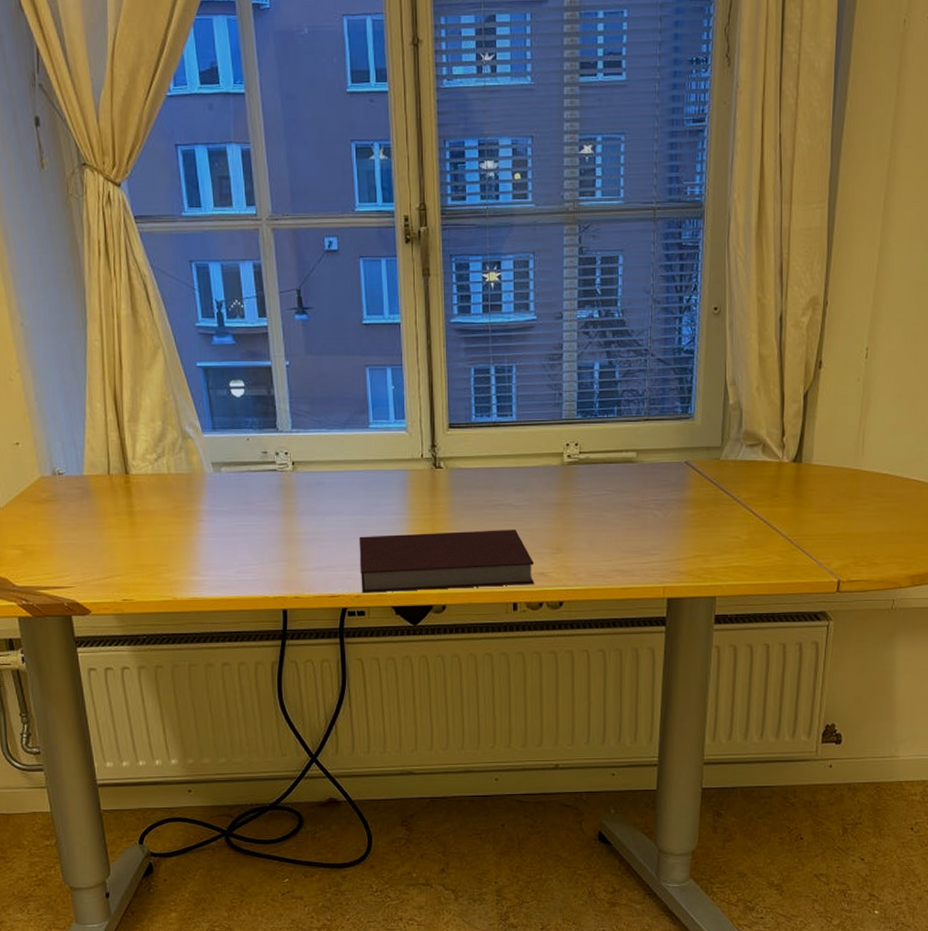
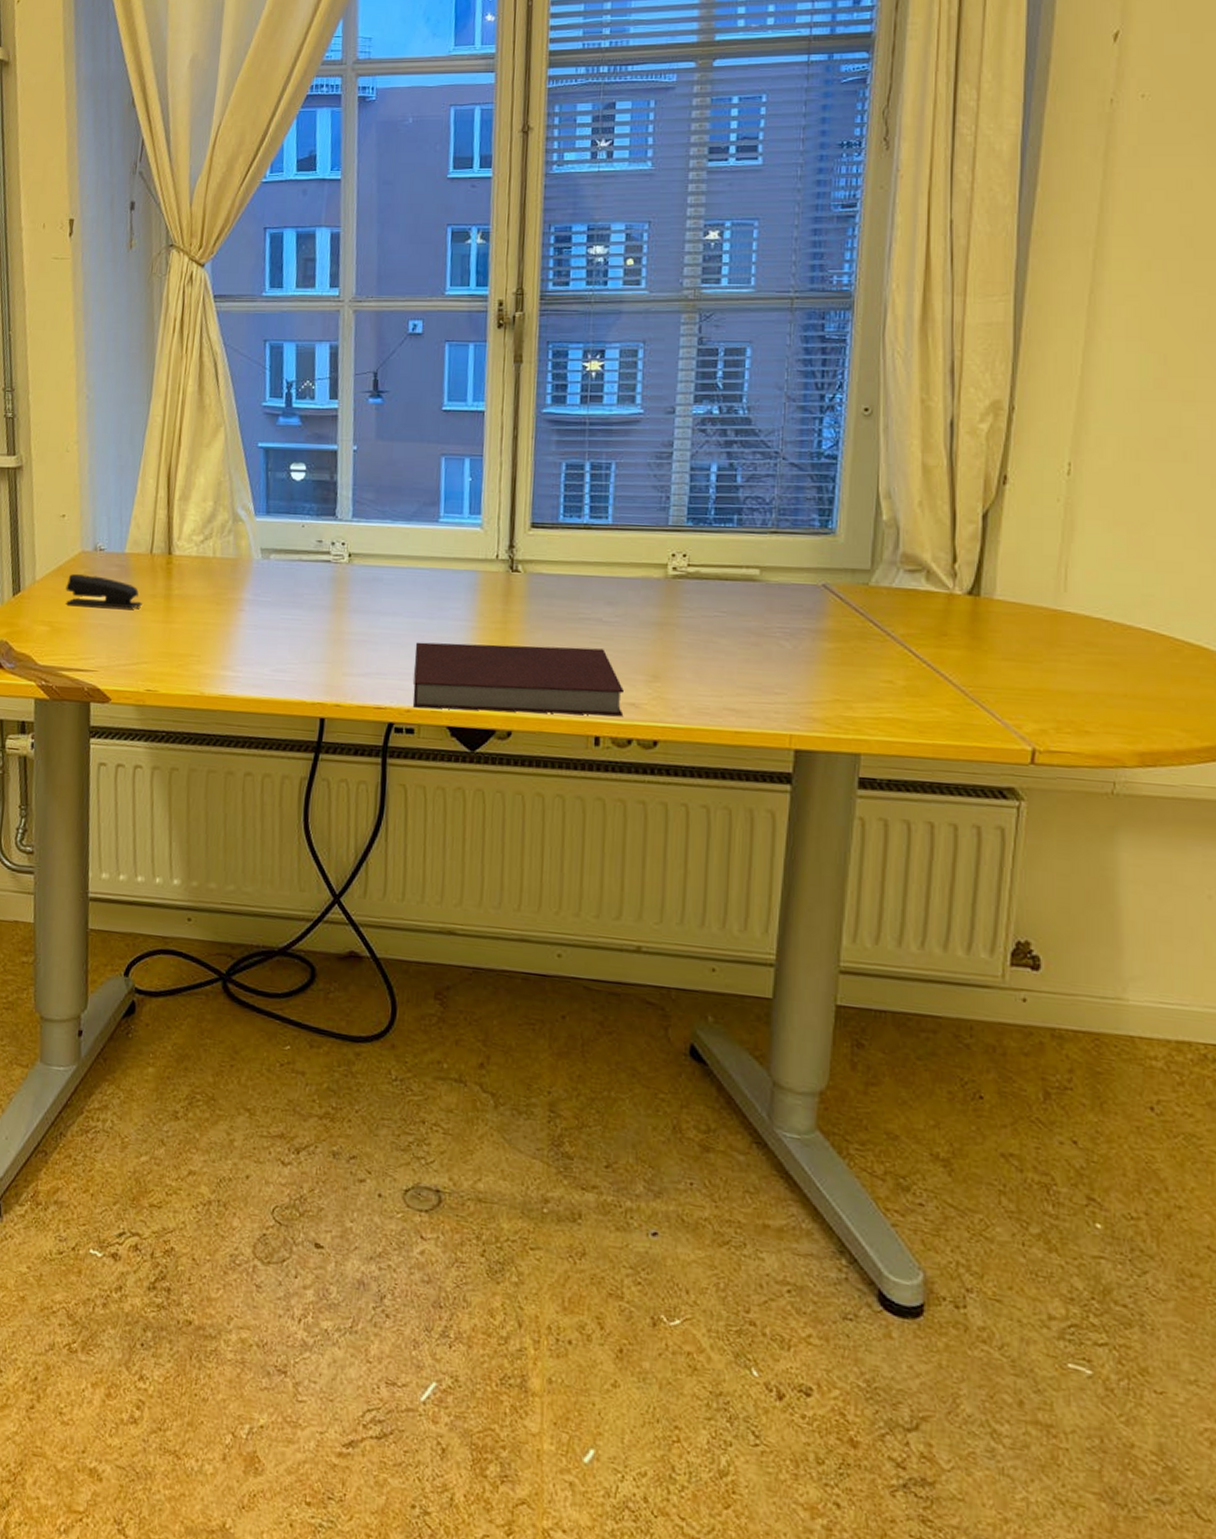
stapler: none [31,499,108,528] -> present [65,574,143,609]

